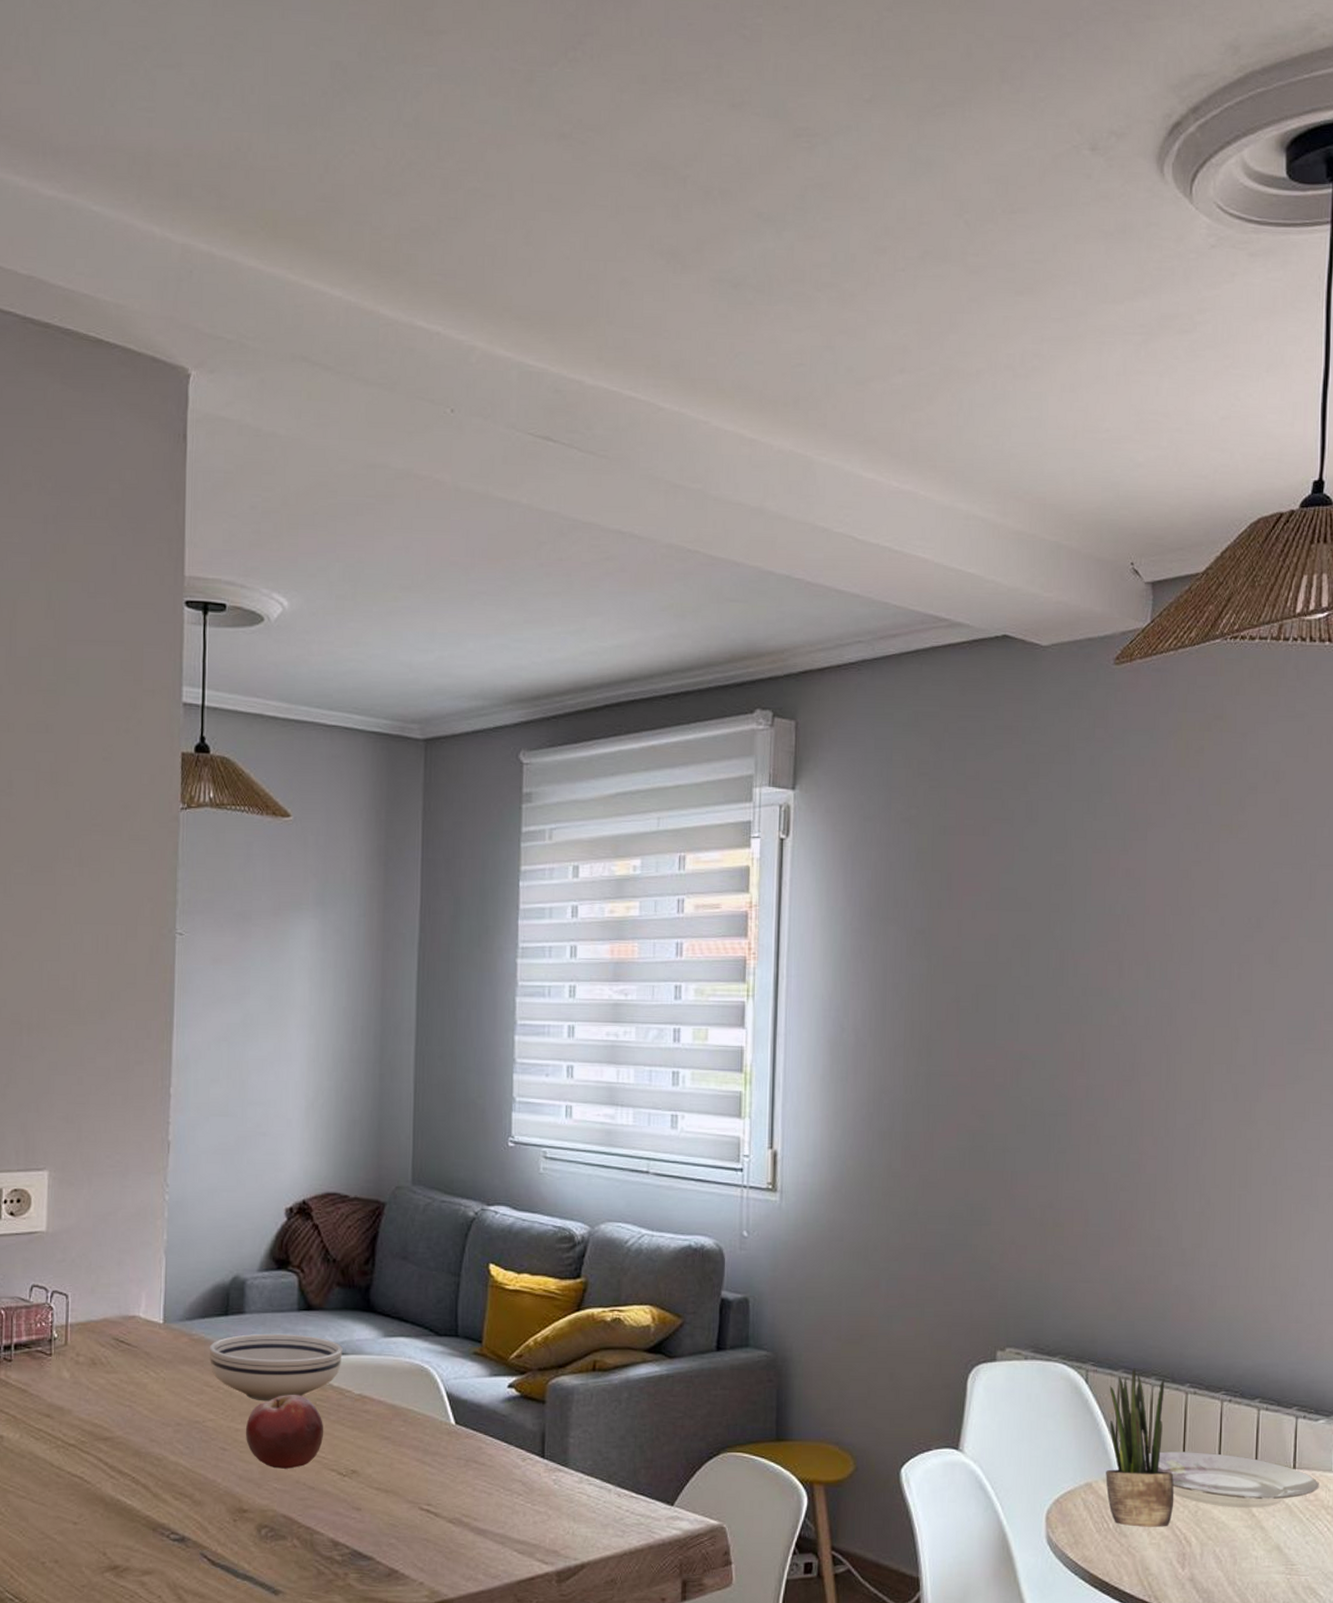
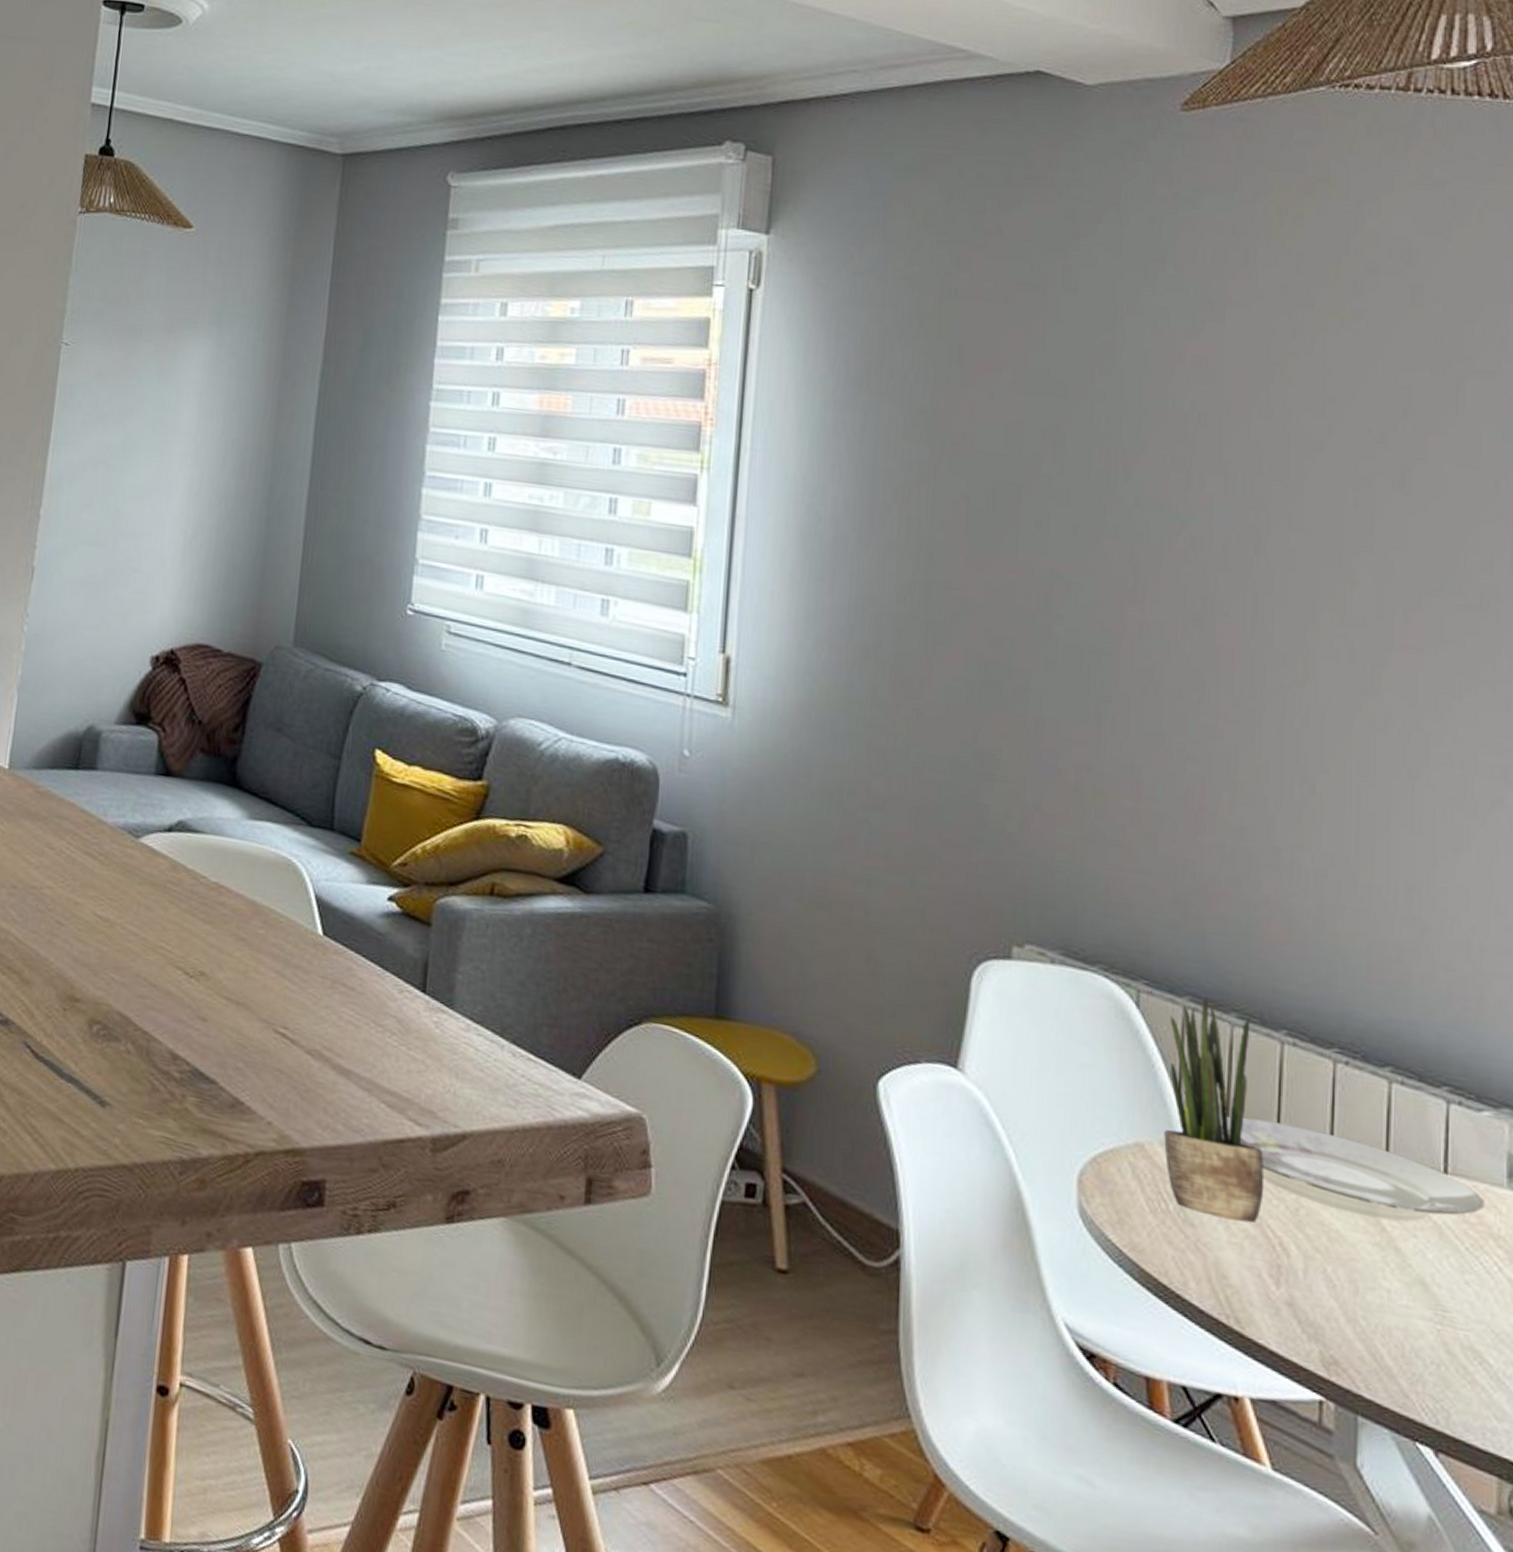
bowl: present [209,1333,343,1402] -> none [54,794,201,876]
fruit: present [245,1394,324,1469] -> none [85,870,173,959]

